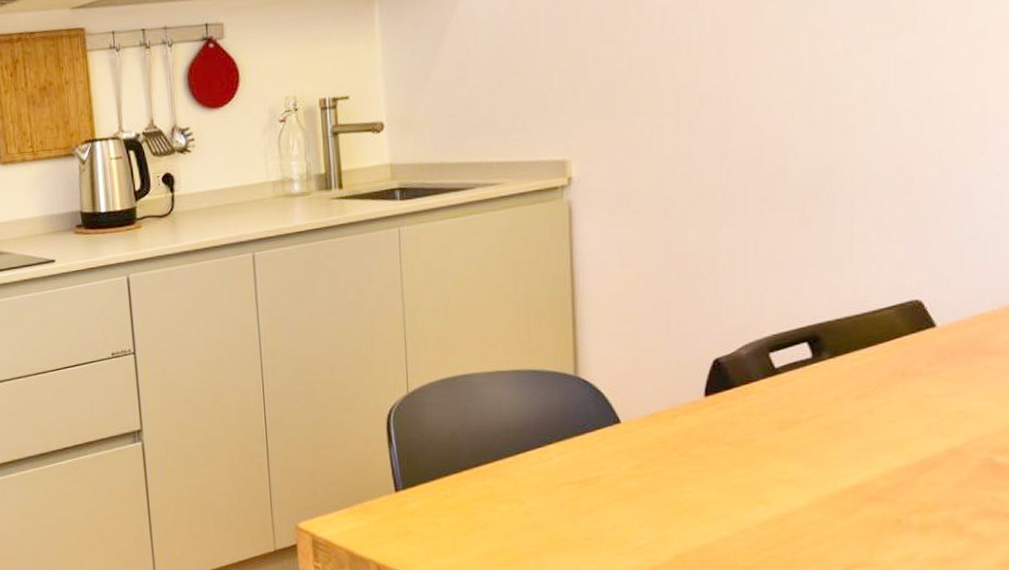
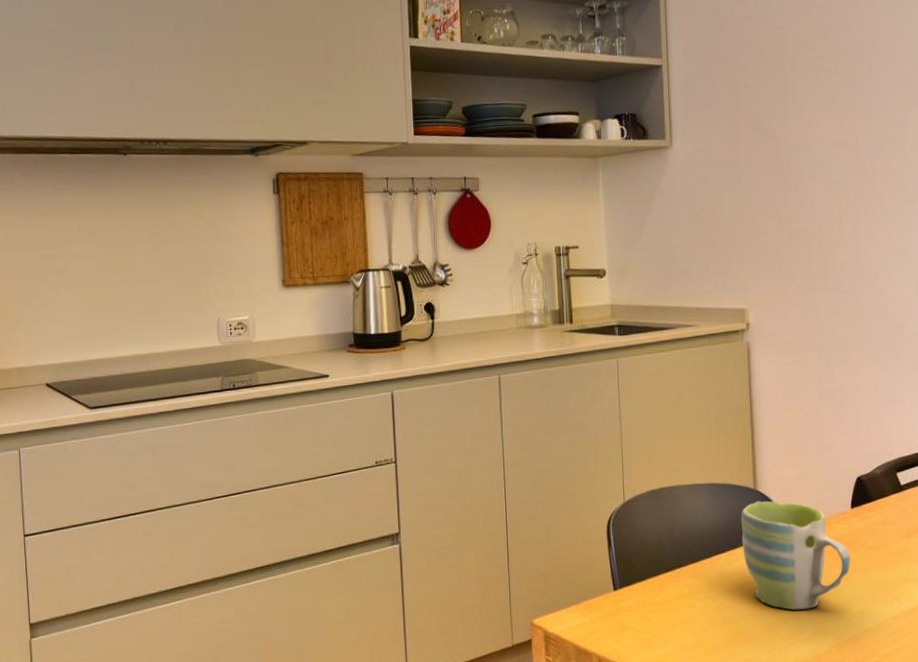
mug: none [556,389,701,516] -> present [741,501,850,611]

